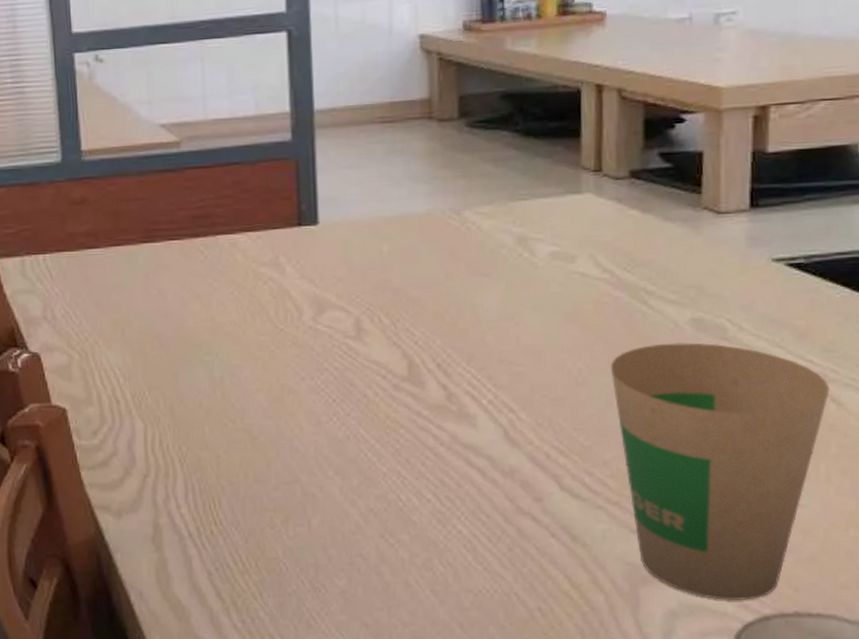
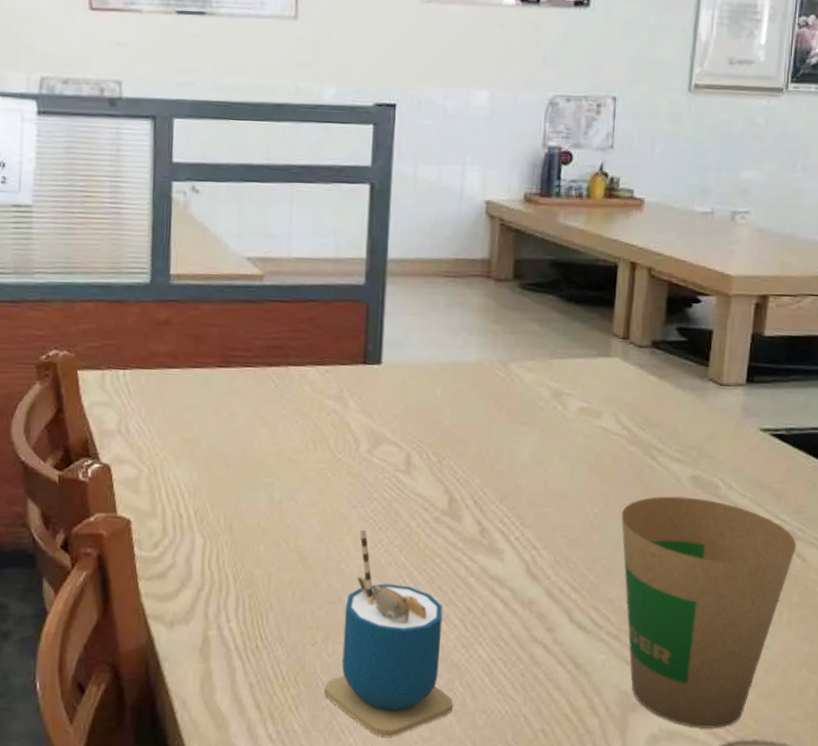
cup: none [289,403,433,623] -> present [324,530,453,737]

